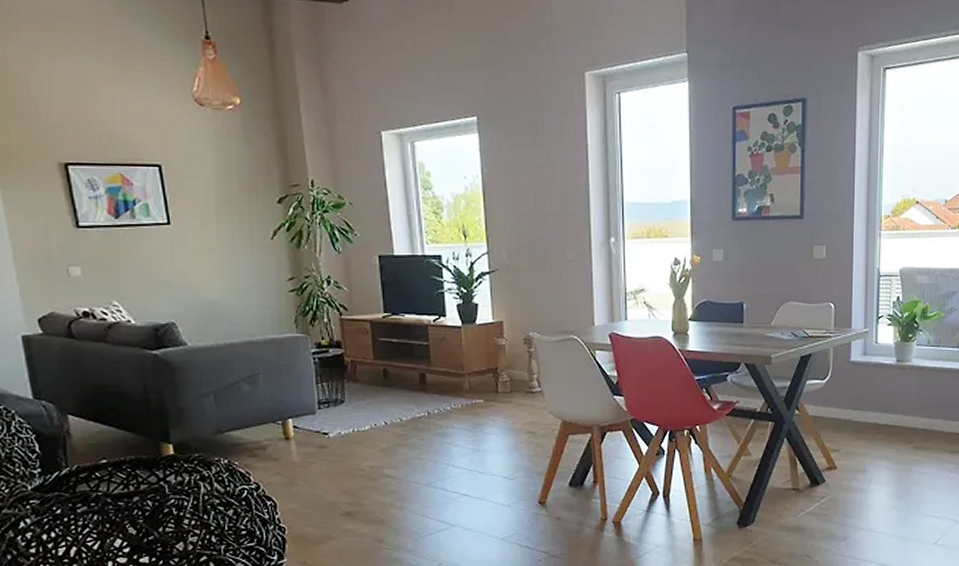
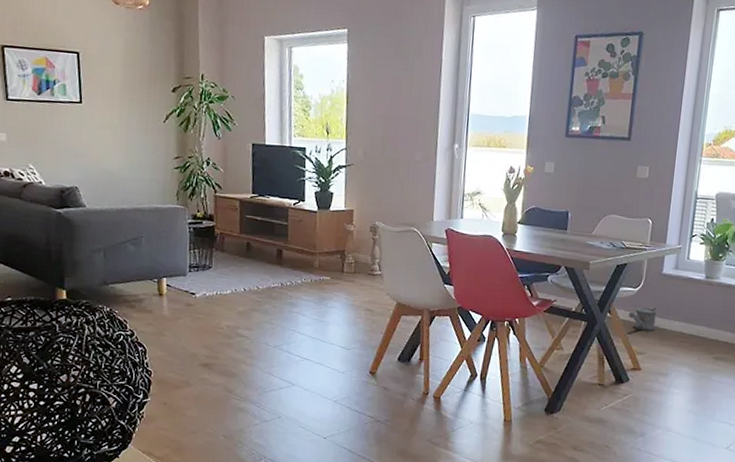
watering can: none [819,399,848,426] -> present [629,307,657,331]

